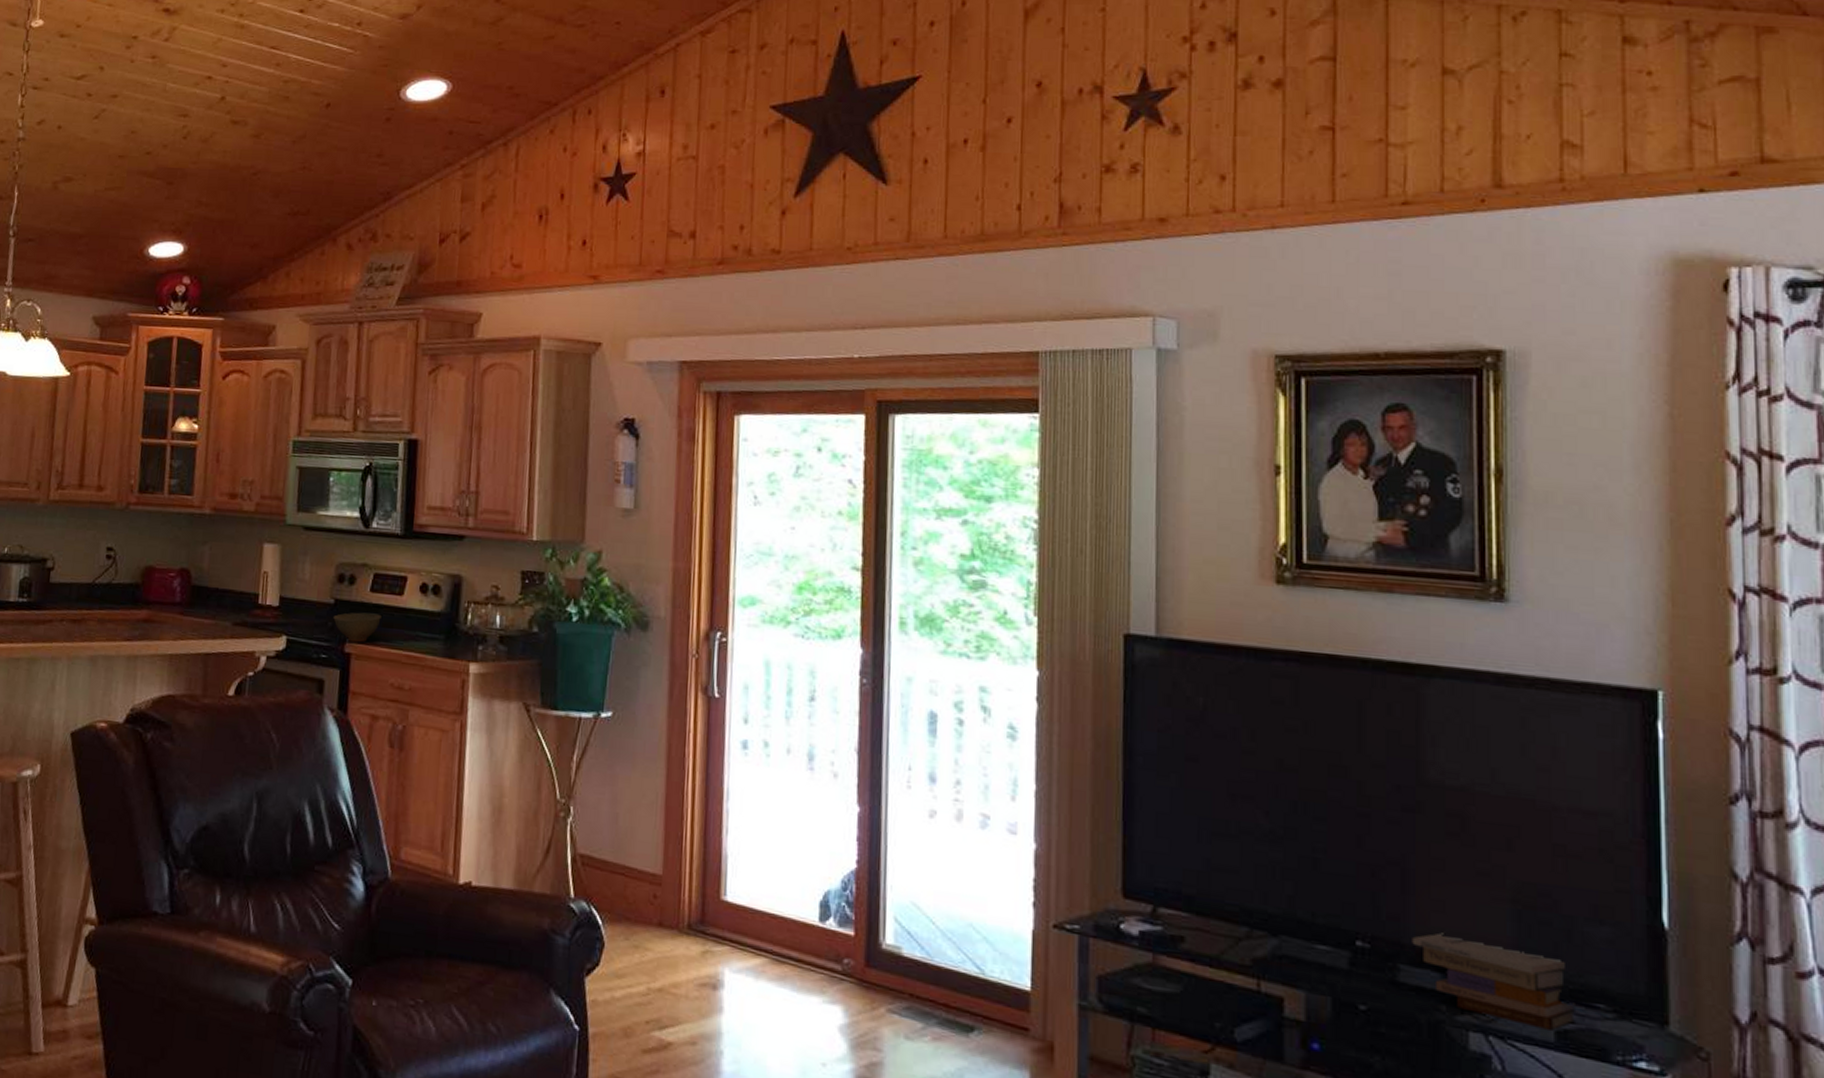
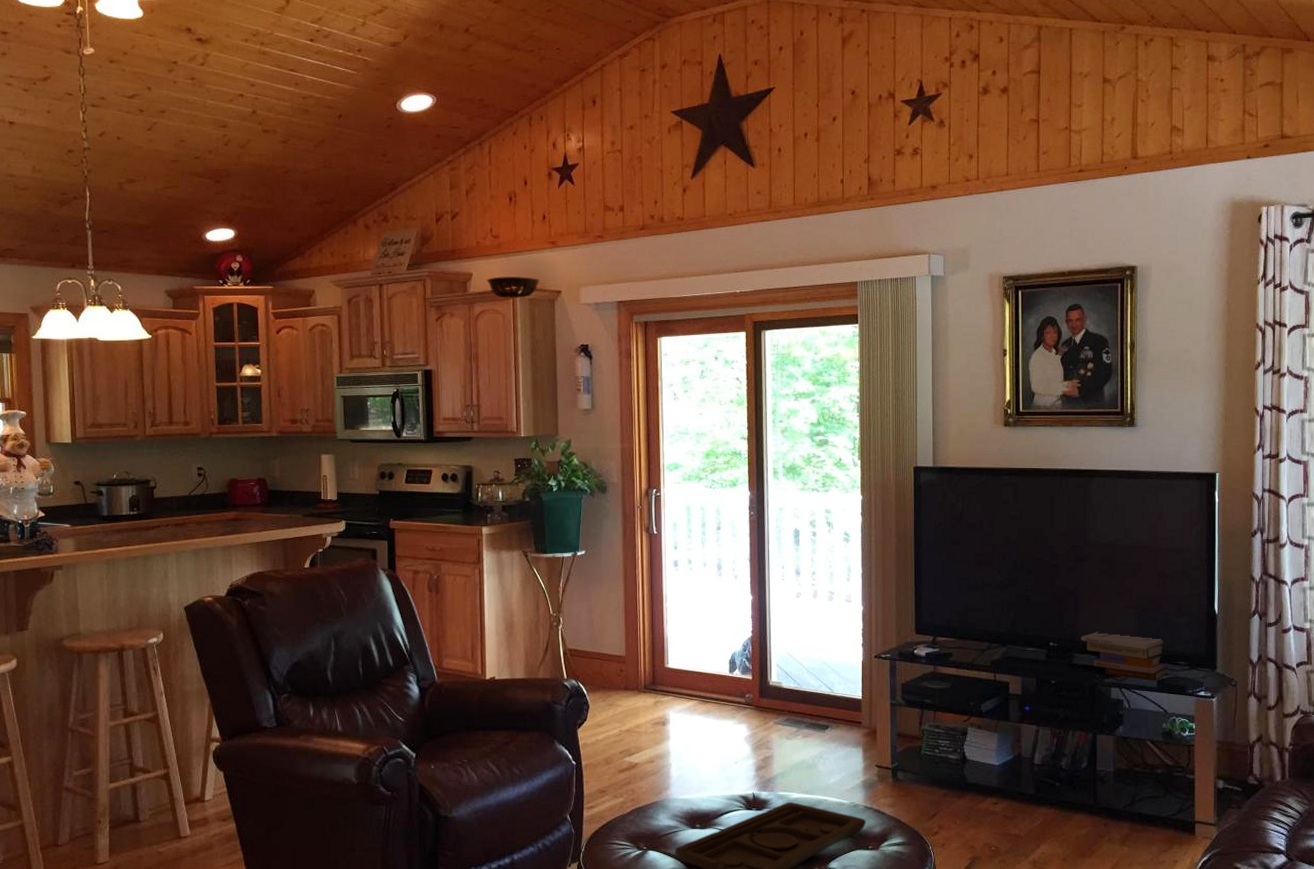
bowl: present [333,612,381,643] -> none [379,498,415,521]
decorative bowl: none [501,319,574,351] -> present [487,276,541,299]

